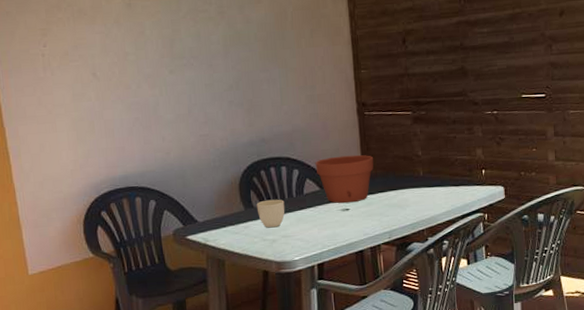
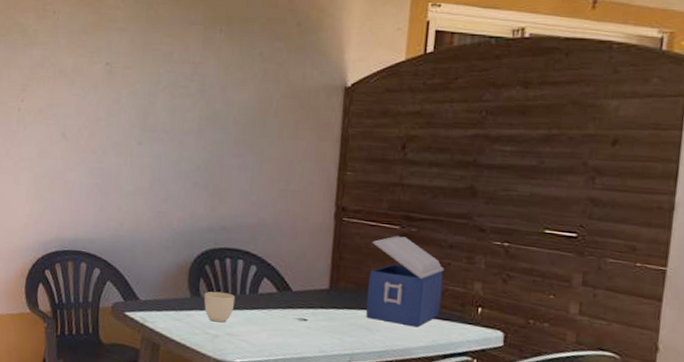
flower pot: present [315,154,374,203] -> none [276,259,346,314]
cooler: none [391,120,454,198] -> present [366,236,445,327]

